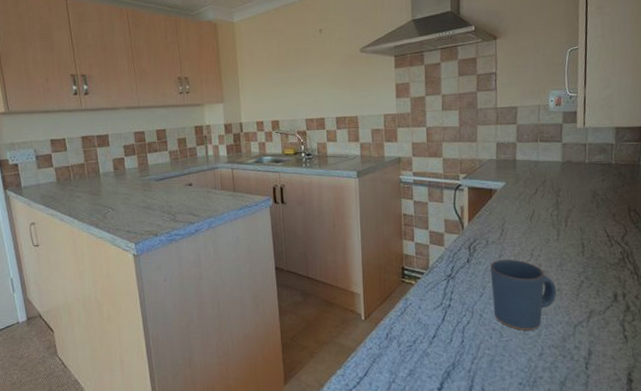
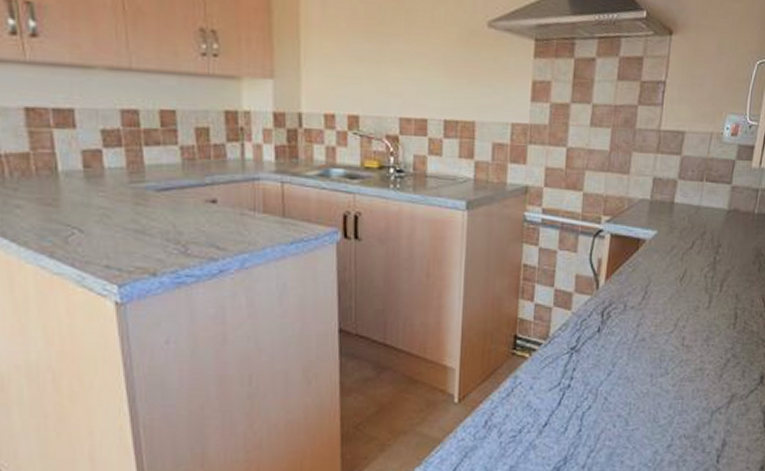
mug: present [490,259,556,330] -> none [621,329,698,417]

